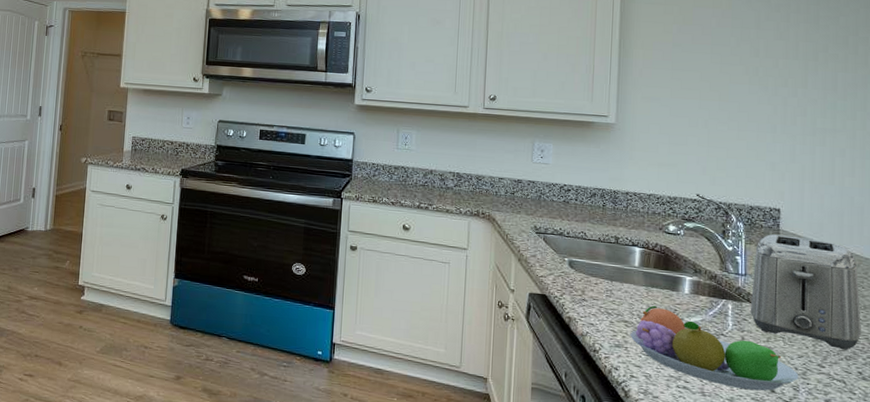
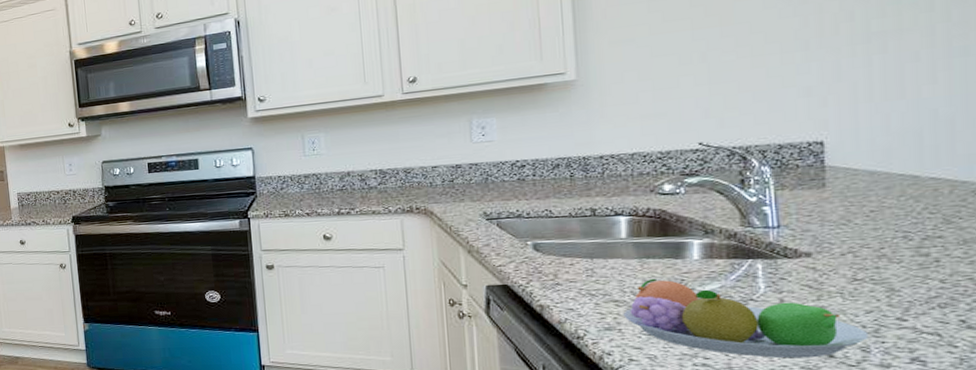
toaster: present [751,234,862,350] -> none [789,169,963,297]

